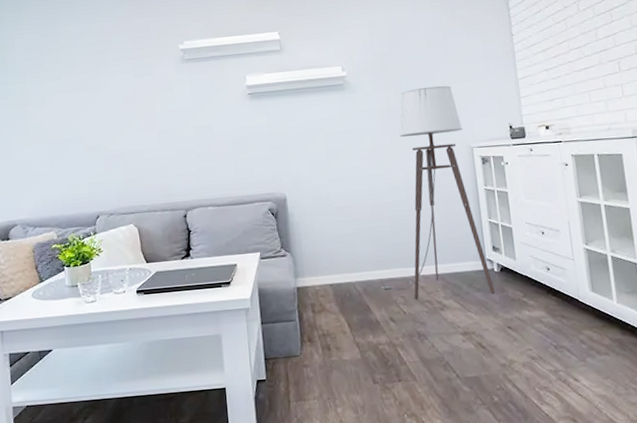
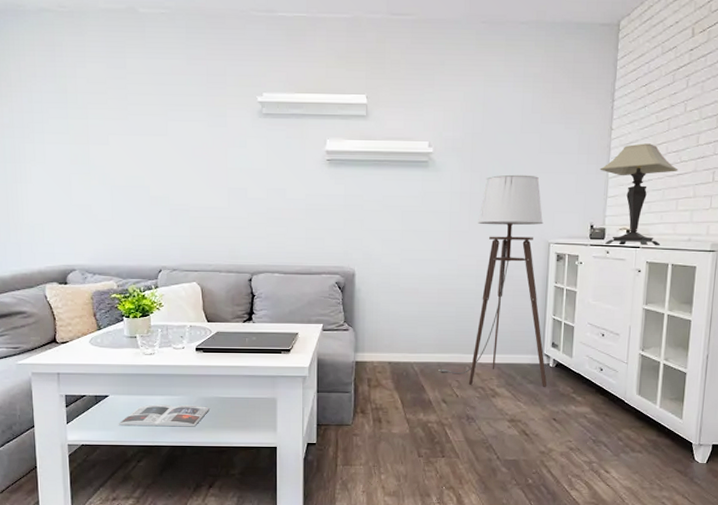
magazine: none [62,350,154,381] -> present [118,404,209,427]
table lamp: none [508,43,584,143] -> present [599,143,679,246]

